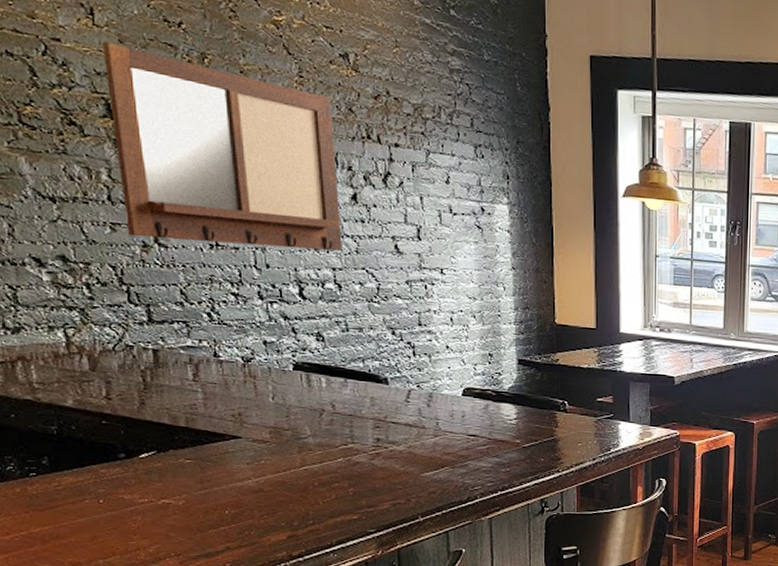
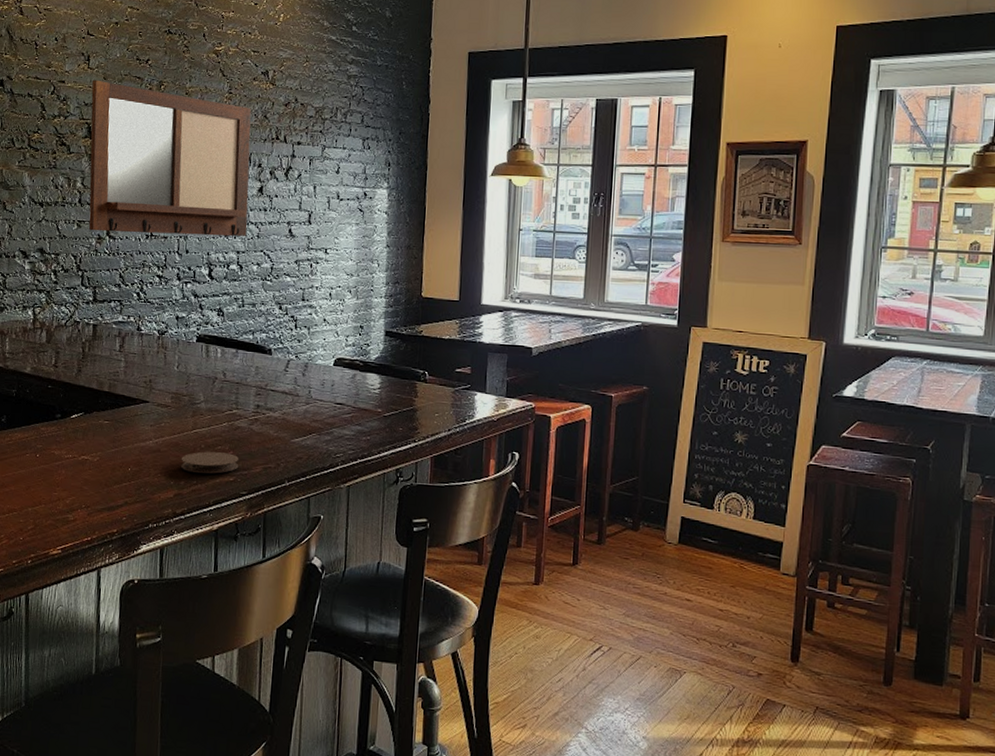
coaster: none [292,489,363,512] -> present [181,451,239,474]

